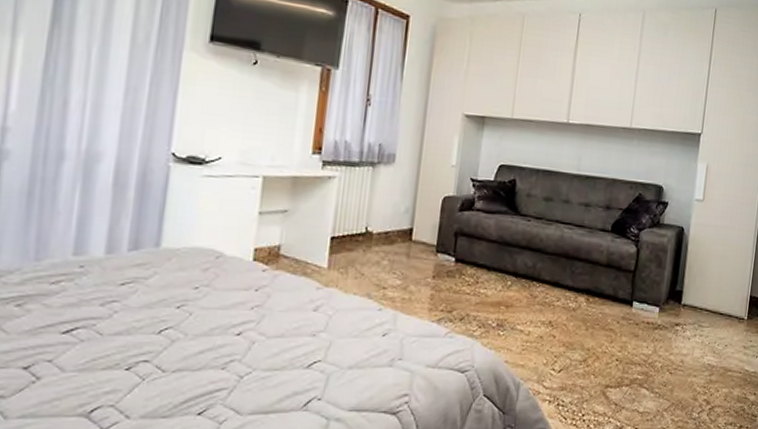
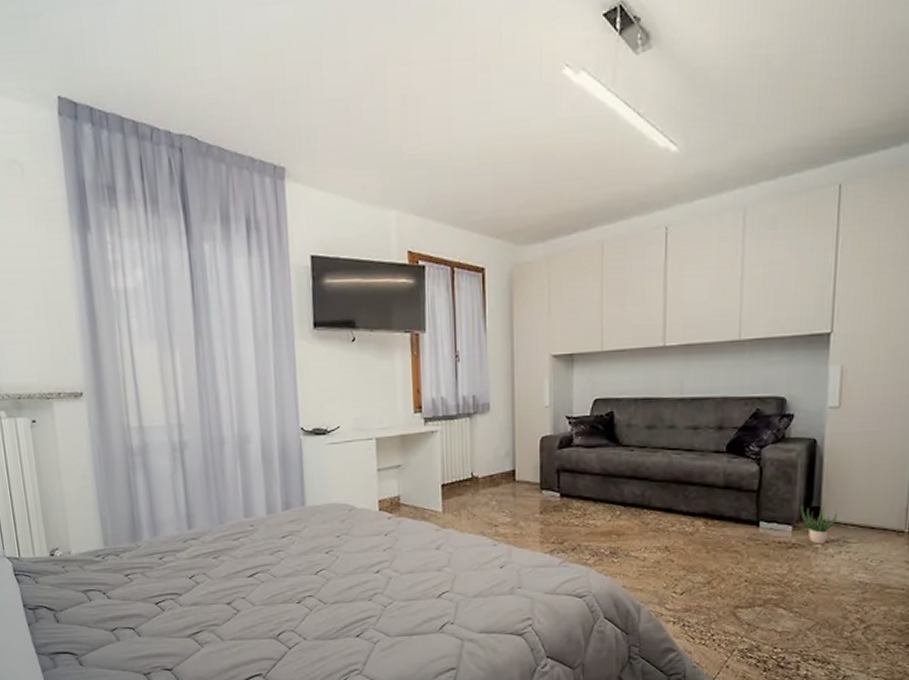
potted plant: none [667,287,695,327] -> present [800,504,837,544]

